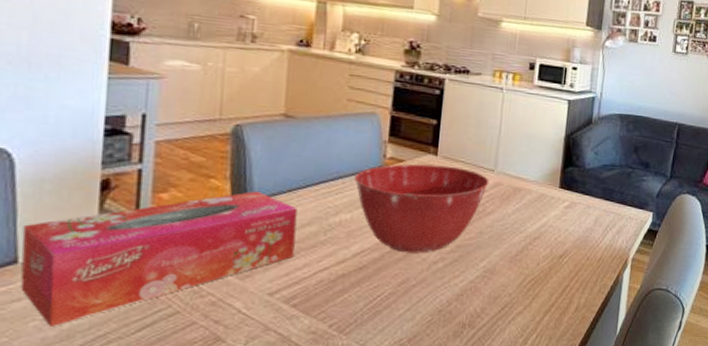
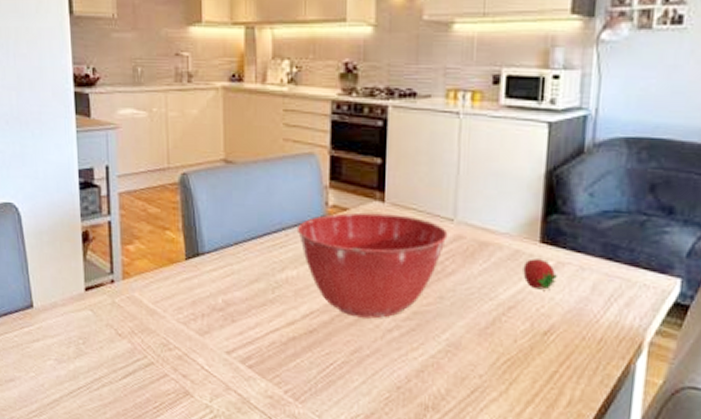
tissue box: present [20,191,298,326] -> none [33,244,246,366]
fruit: none [546,200,572,225] -> present [523,258,559,292]

